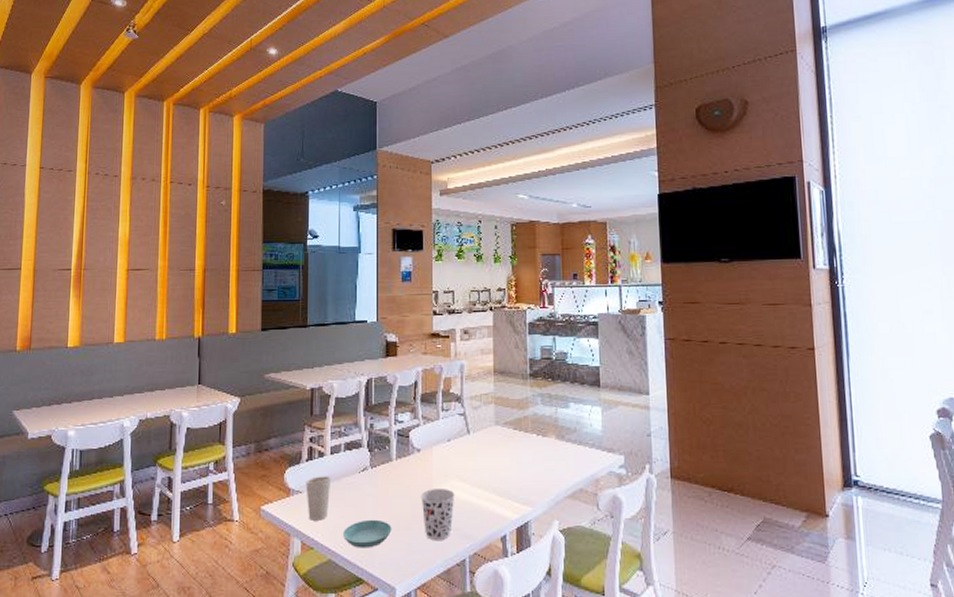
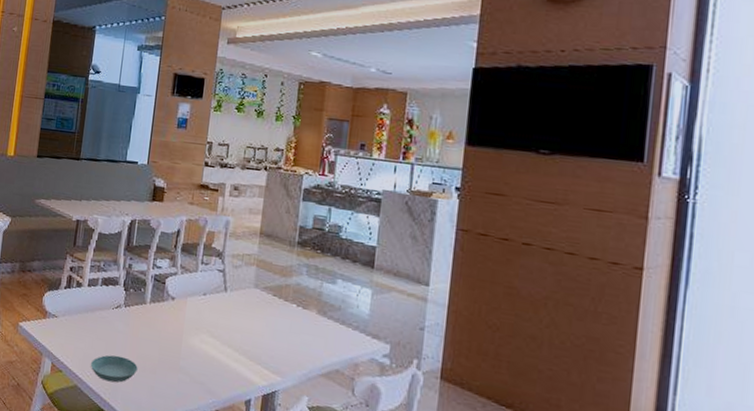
cup: present [306,476,332,521] -> none [60,304,86,347]
cup: present [421,488,455,540] -> none [169,338,204,391]

